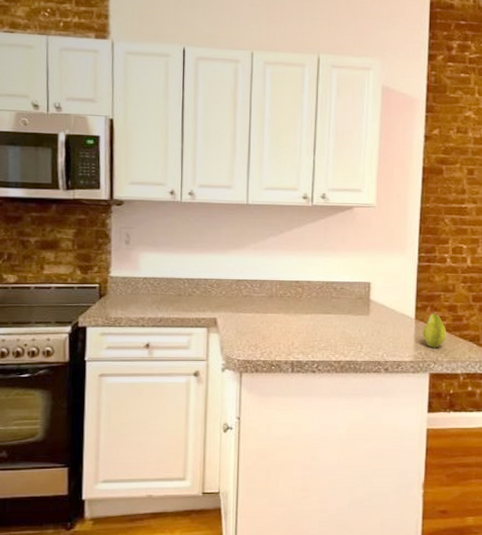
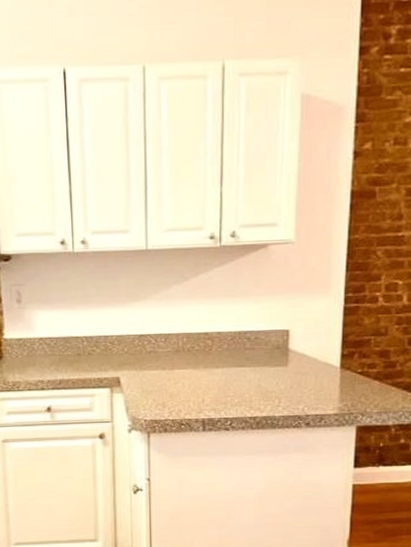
fruit: present [423,311,447,348] -> none [349,358,377,399]

